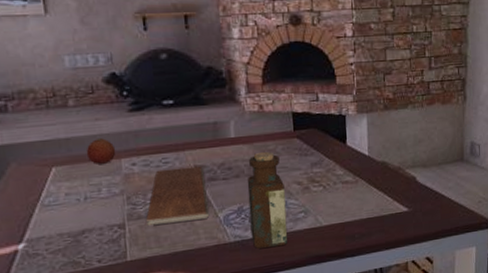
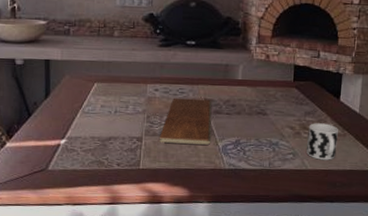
fruit: present [86,138,116,164] -> none [121,65,144,86]
bottle: present [247,151,288,249] -> none [243,95,278,181]
cup: none [317,172,351,214] -> present [305,123,338,160]

